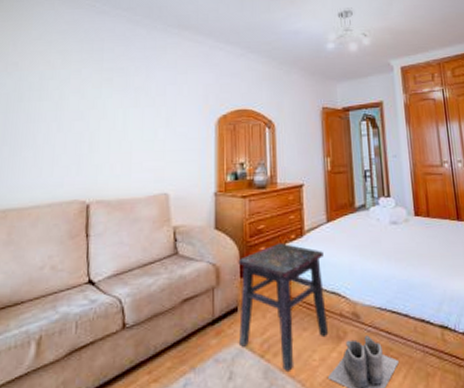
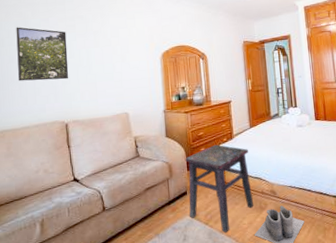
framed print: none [35,78,101,147] -> present [16,27,69,81]

